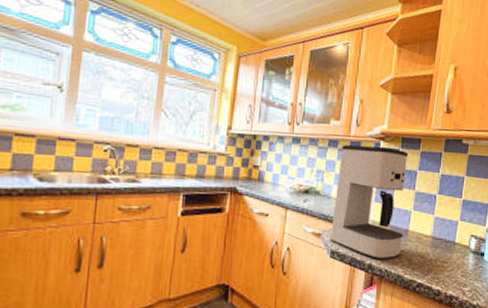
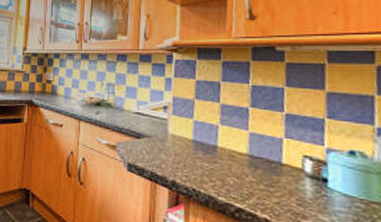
coffee maker: present [329,145,409,260] -> none [125,58,211,178]

